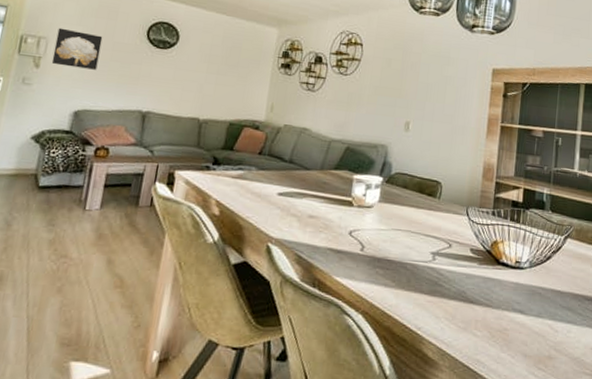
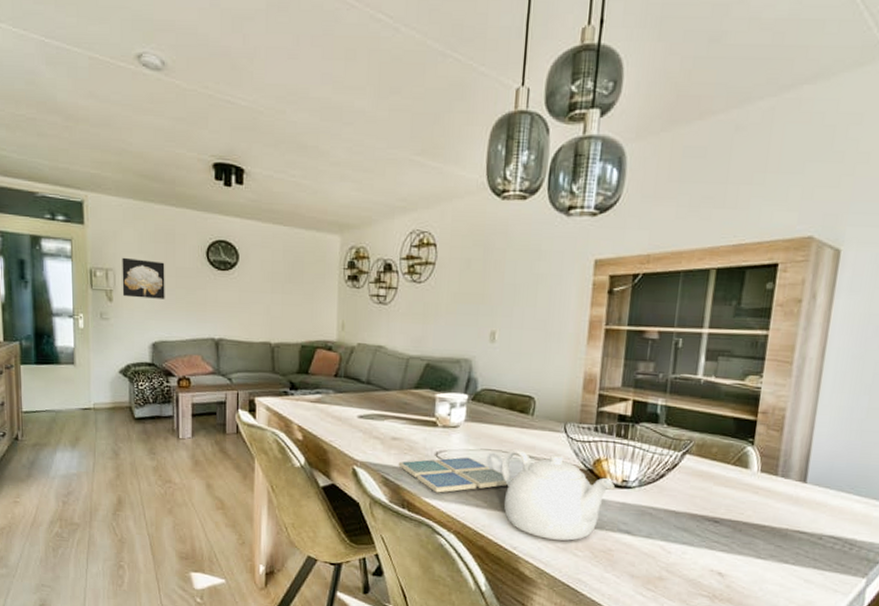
drink coaster: none [312,236,421,272] -> present [398,457,514,493]
teapot: none [409,229,509,321] -> present [501,448,615,541]

